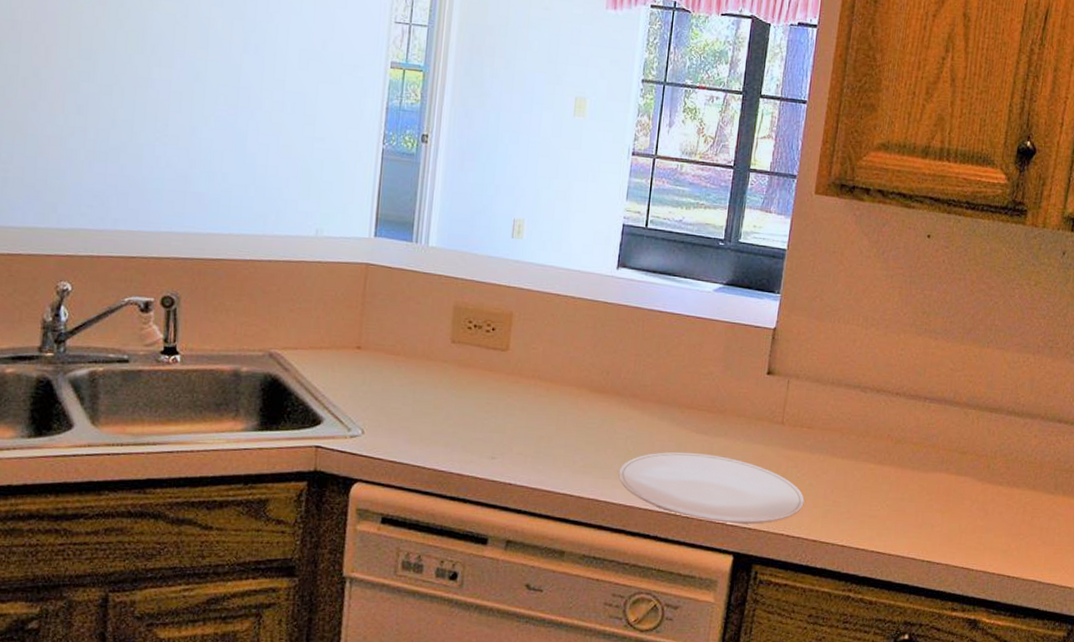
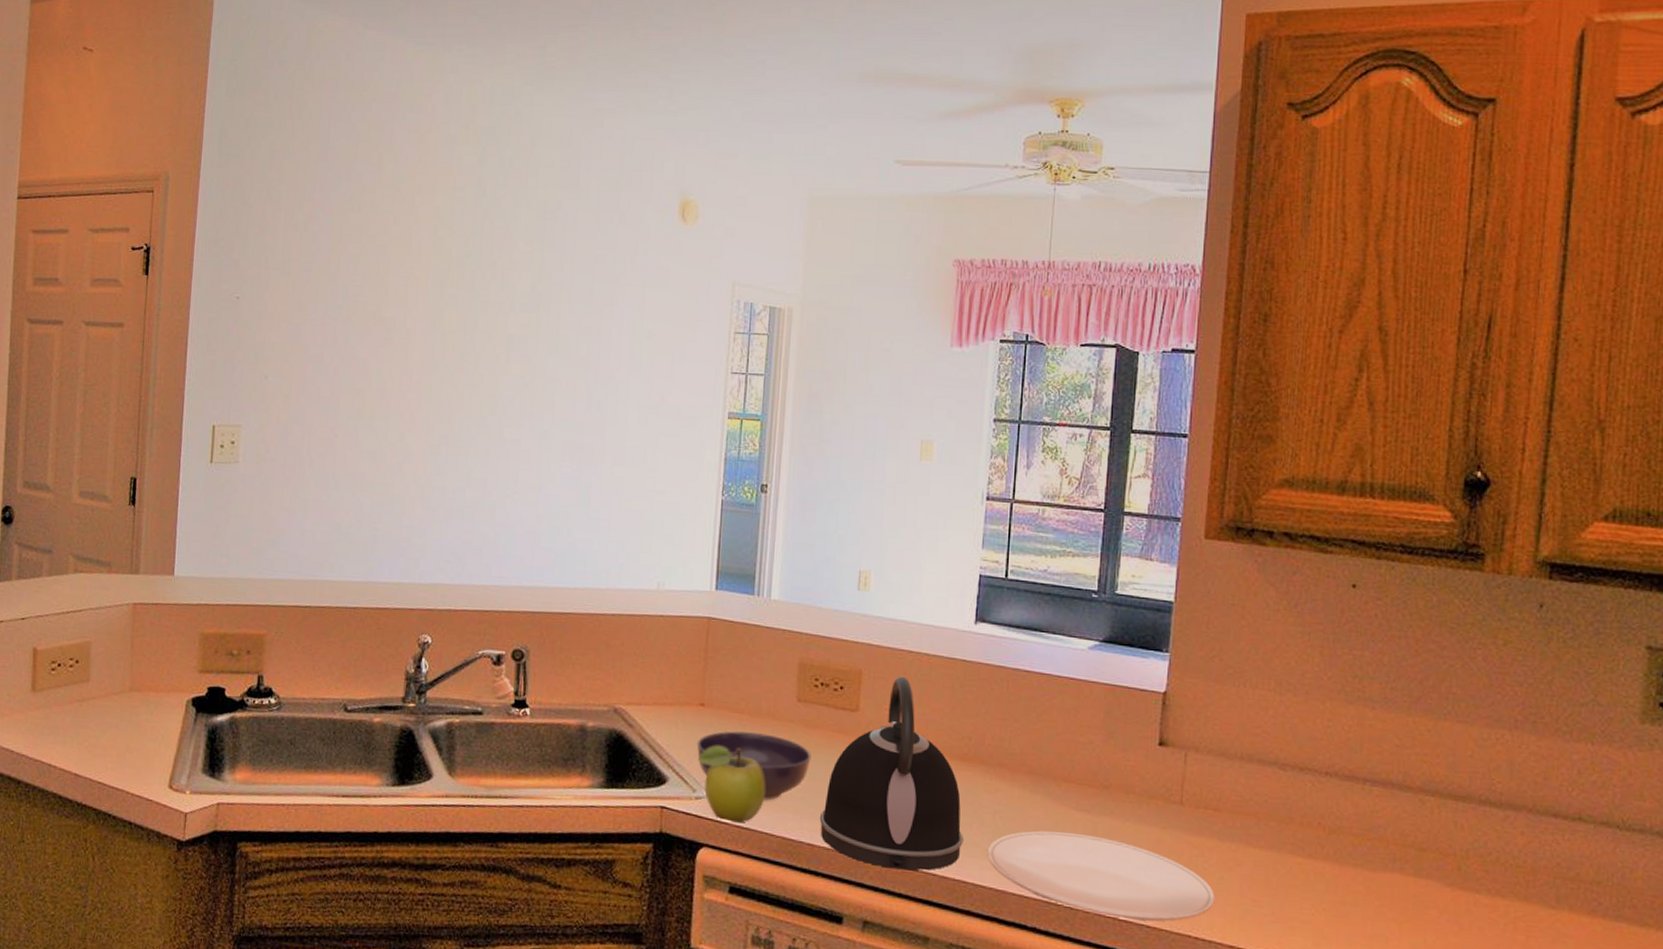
bowl: none [352,372,463,436] -> present [696,731,812,801]
fruit: none [354,385,419,458] -> present [698,745,766,823]
kettle: none [469,317,599,493] -> present [819,676,963,871]

